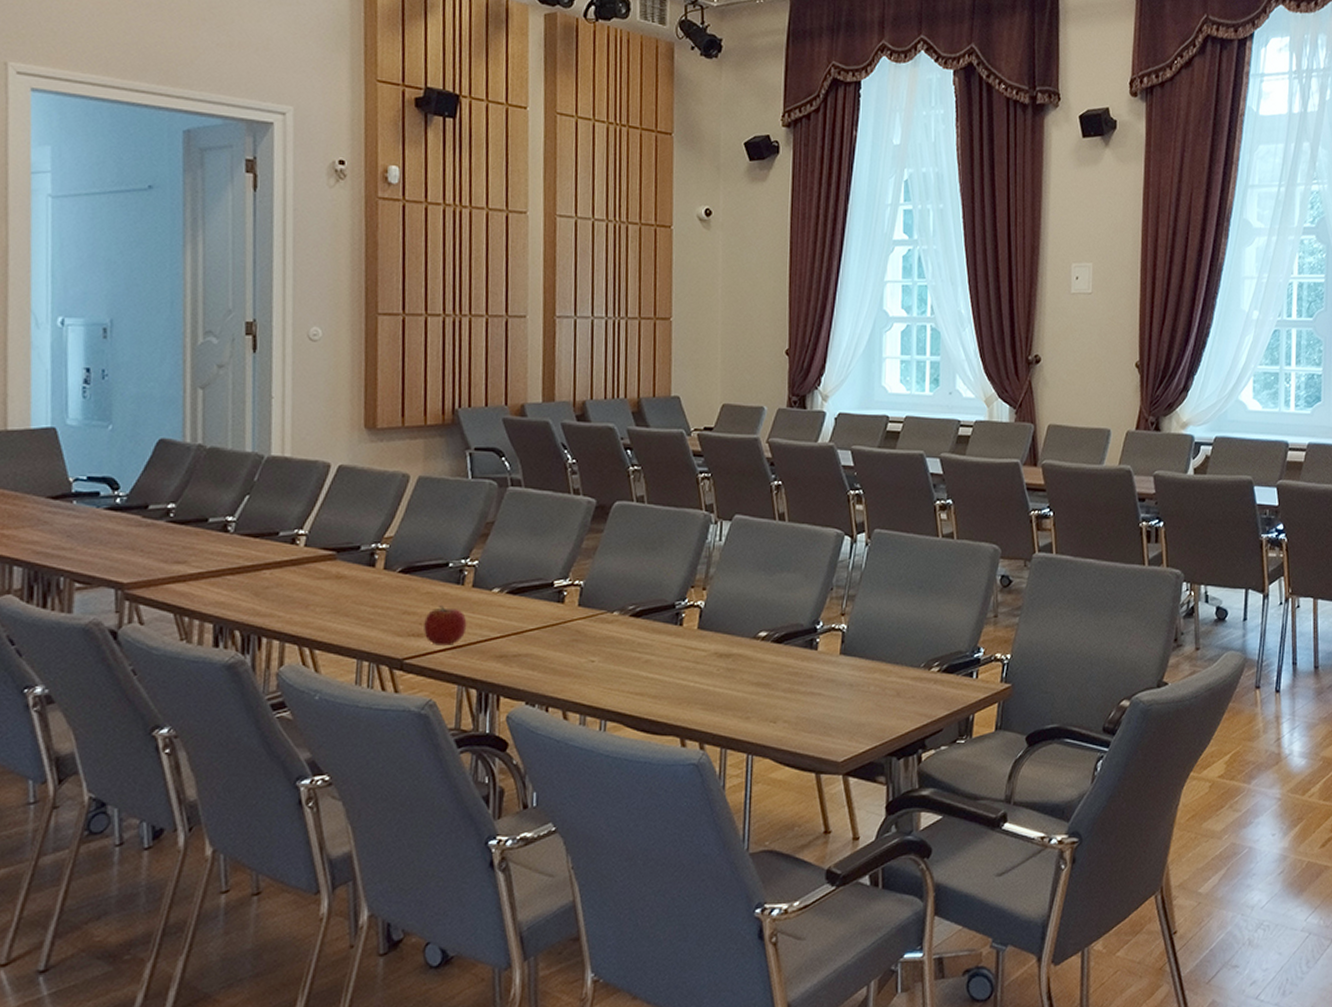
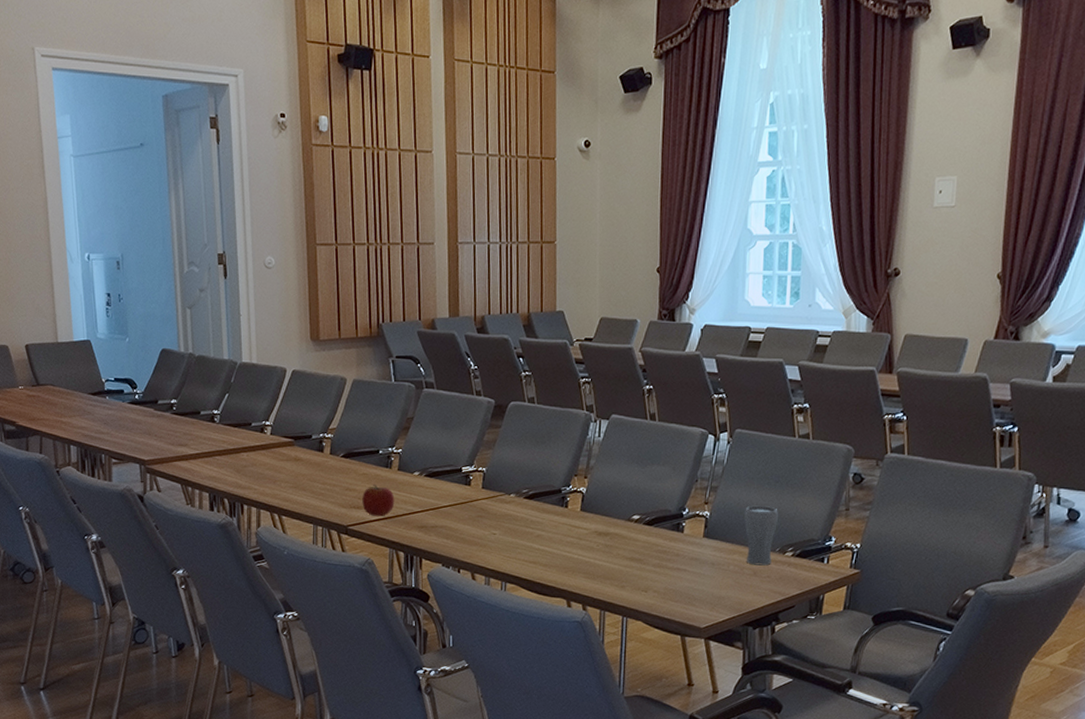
drinking glass: none [885,615,922,684] -> present [744,505,778,566]

